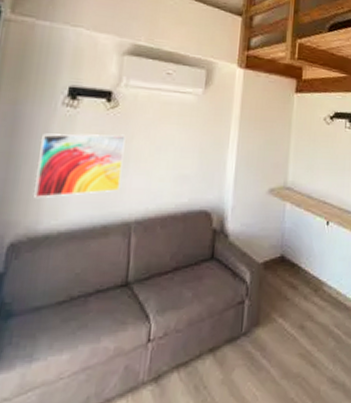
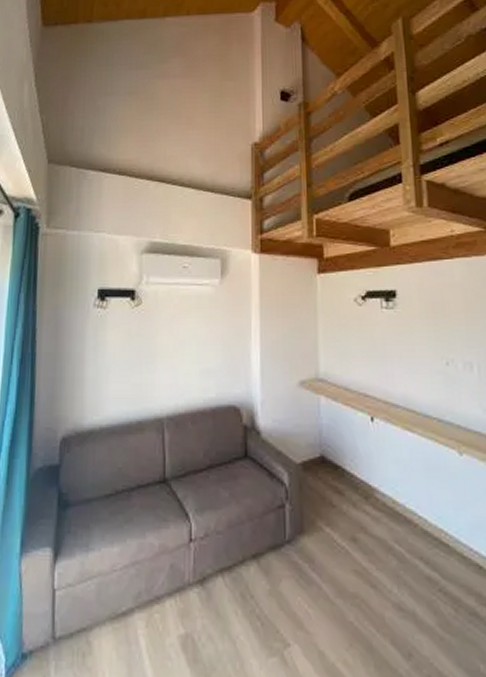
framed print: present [34,133,126,199] -> none [78,331,151,396]

